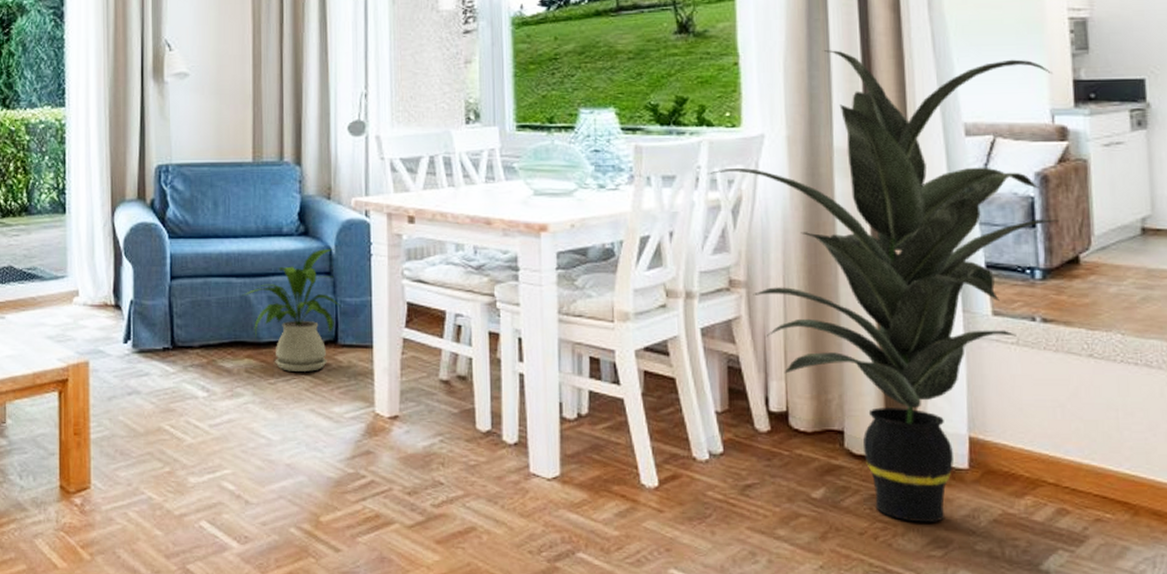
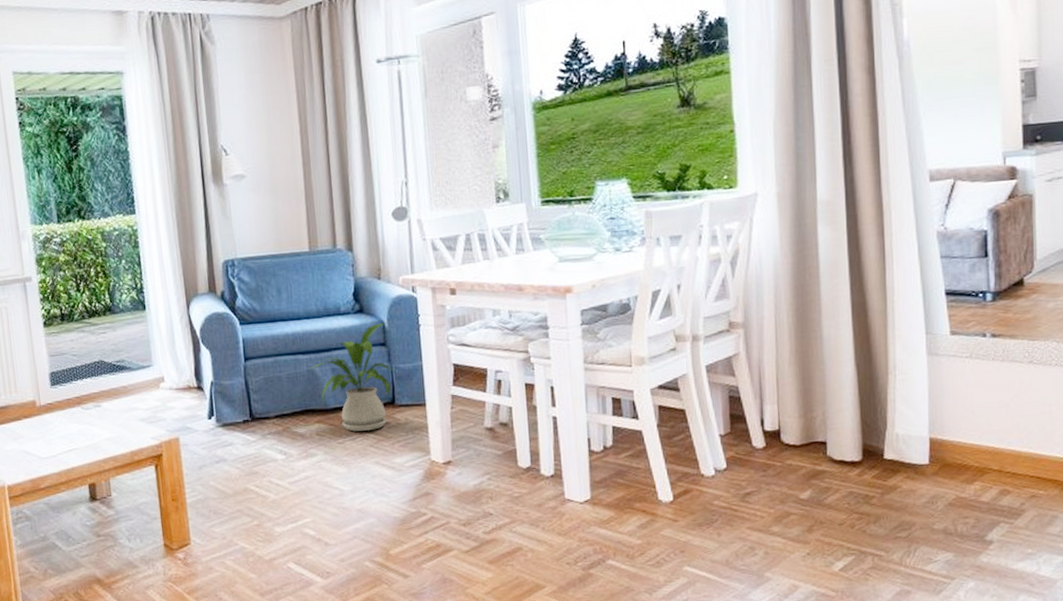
indoor plant: present [708,50,1059,523] -> none [709,109,1008,511]

